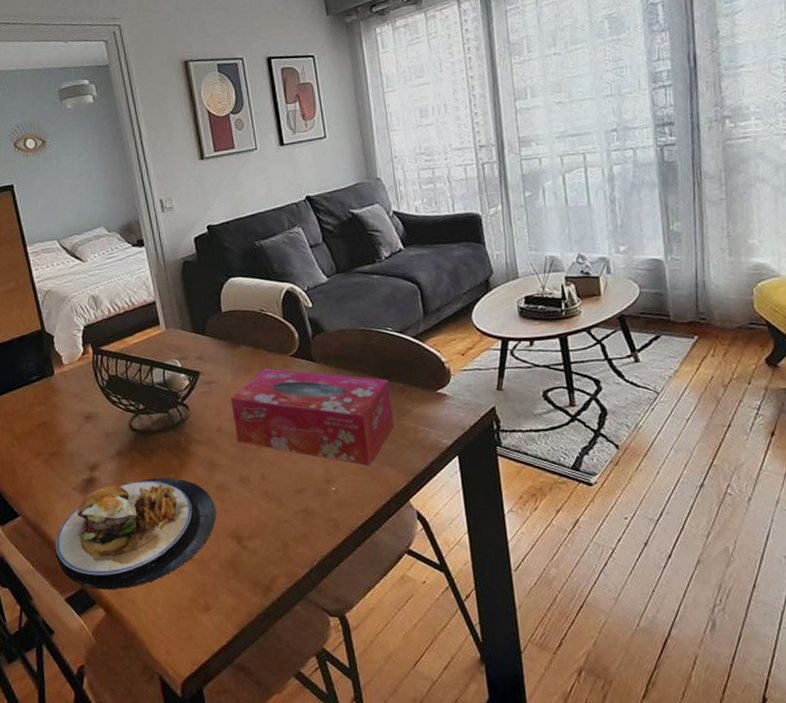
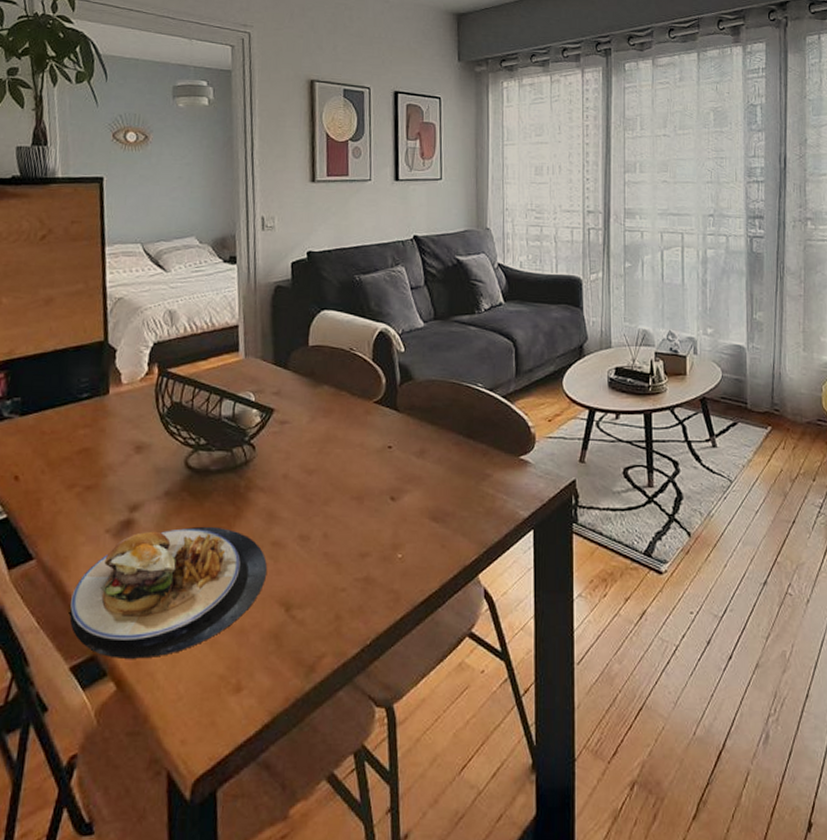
tissue box: present [230,368,394,466] -> none [302,413,473,532]

